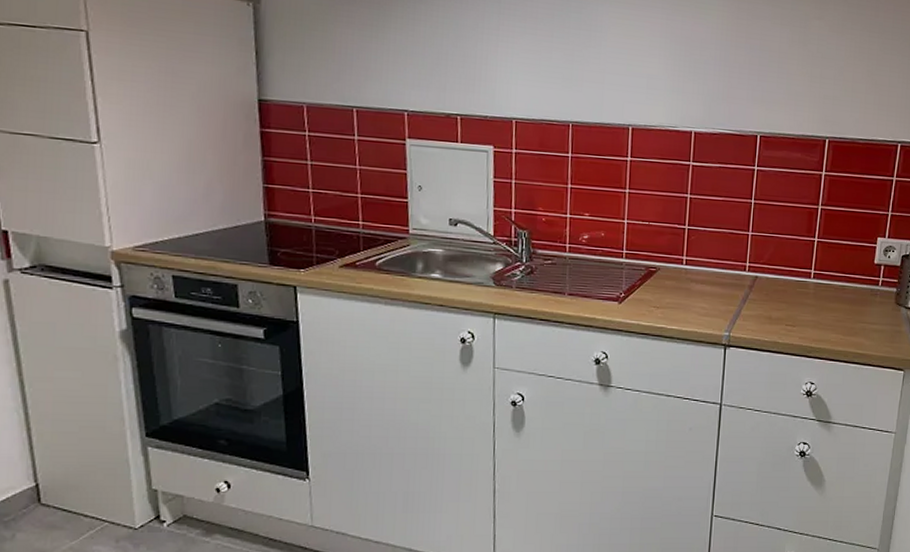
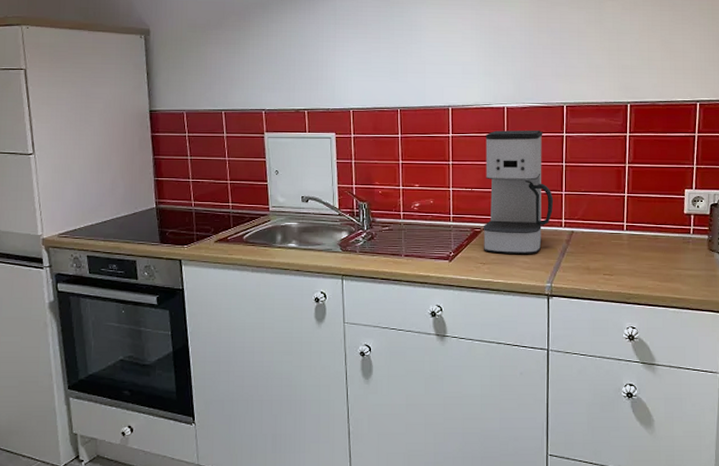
coffee maker: none [658,157,739,299] -> present [484,130,554,254]

